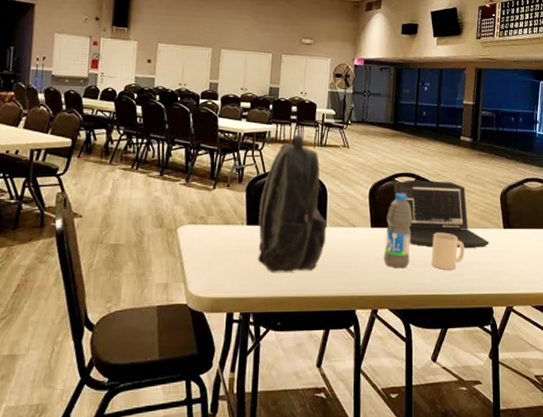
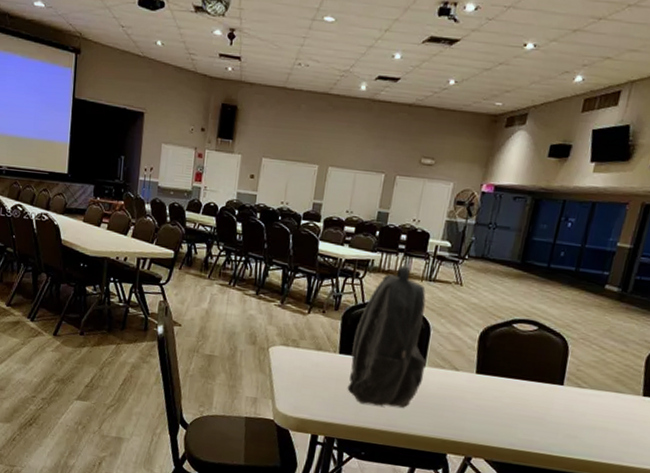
water bottle: present [383,192,413,269] -> none [485,340,528,421]
laptop: present [394,180,489,248] -> none [508,327,621,413]
cup: present [432,232,465,270] -> none [543,389,588,431]

